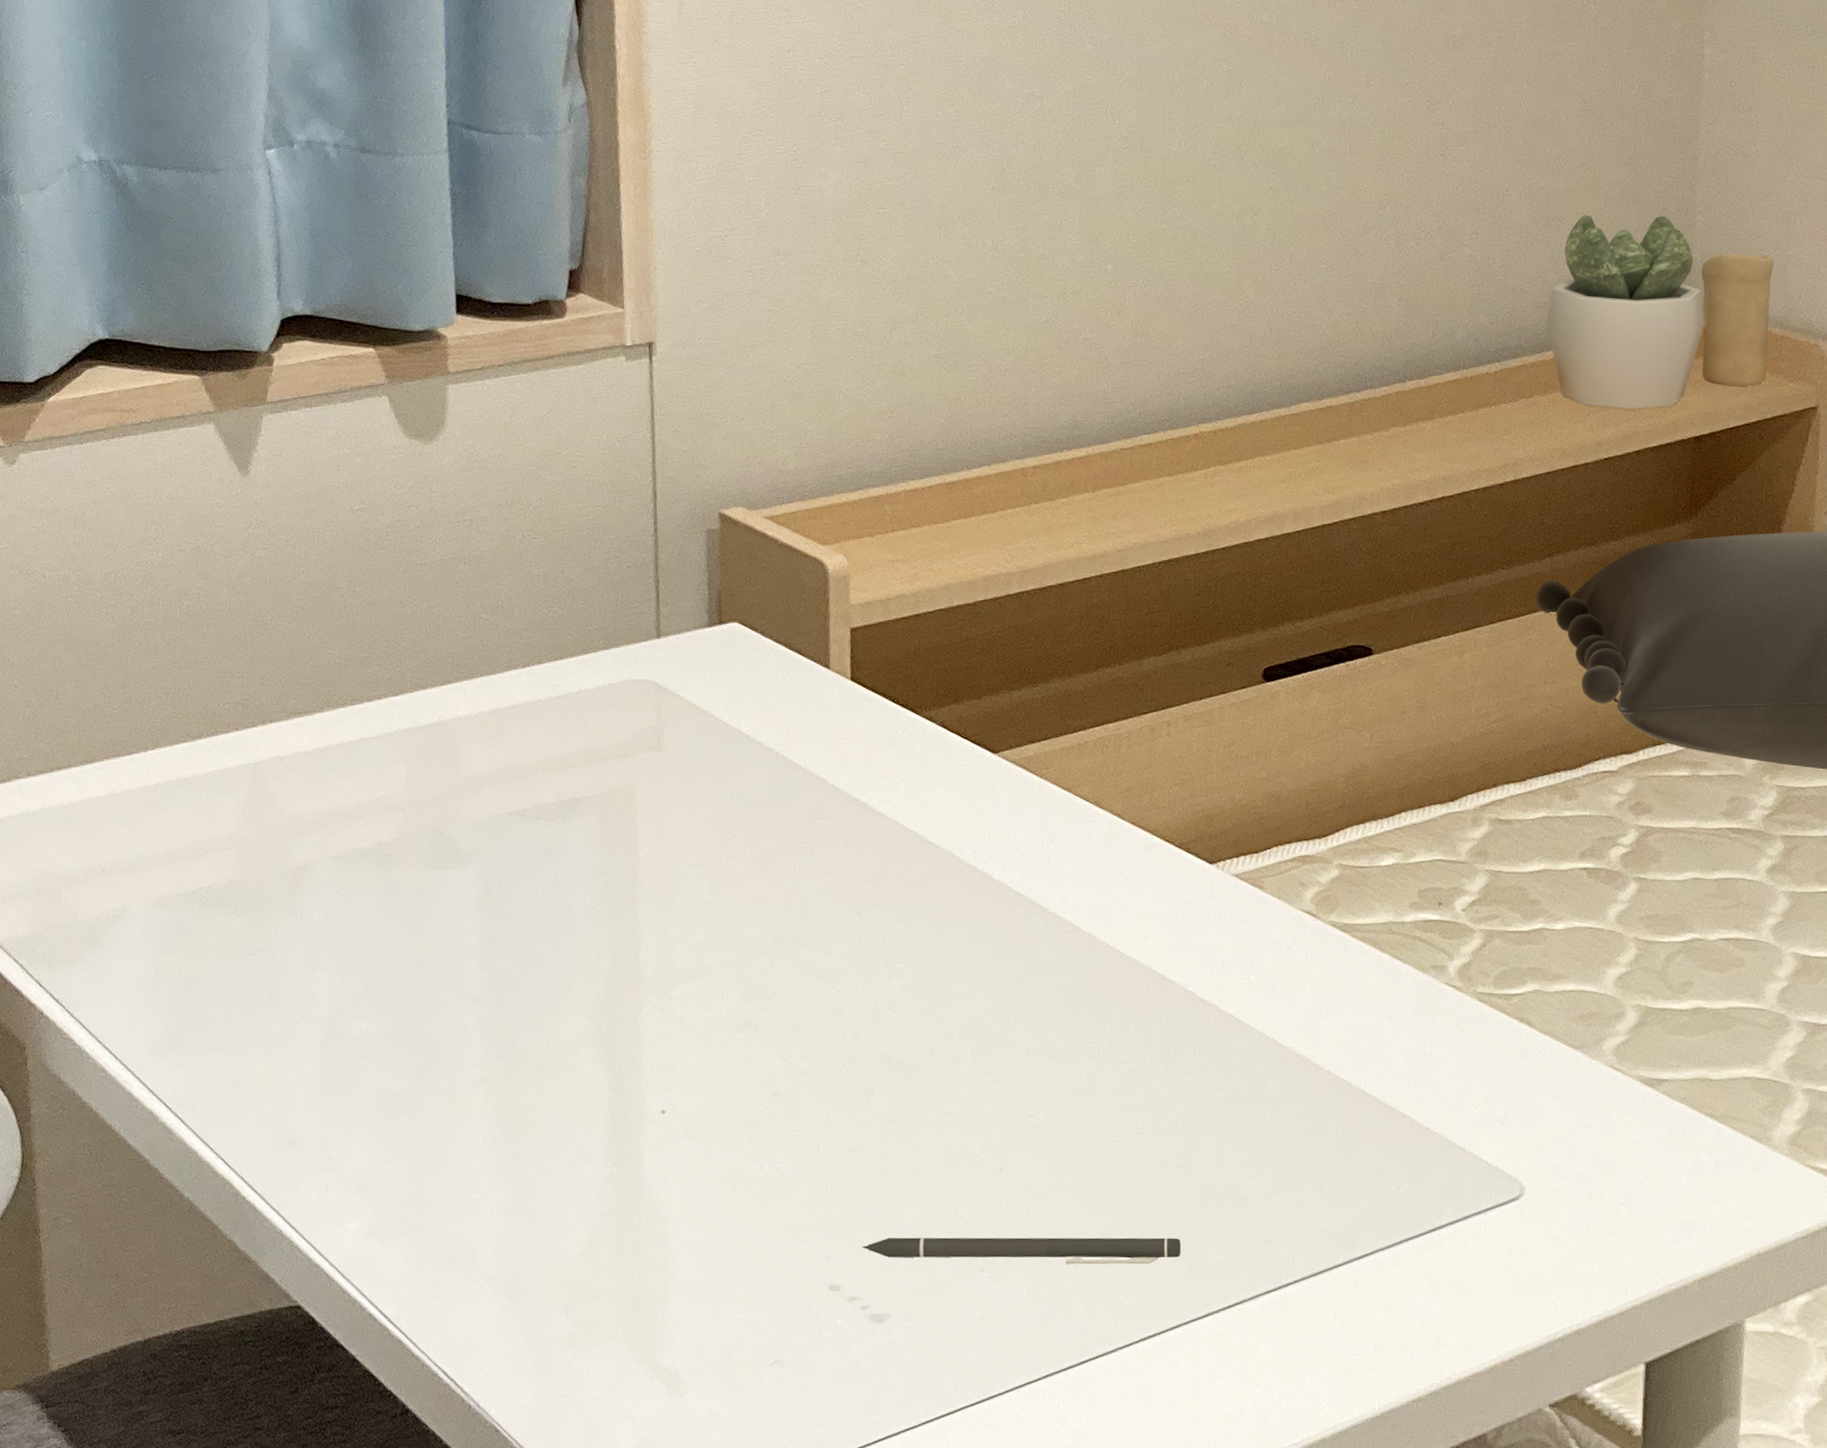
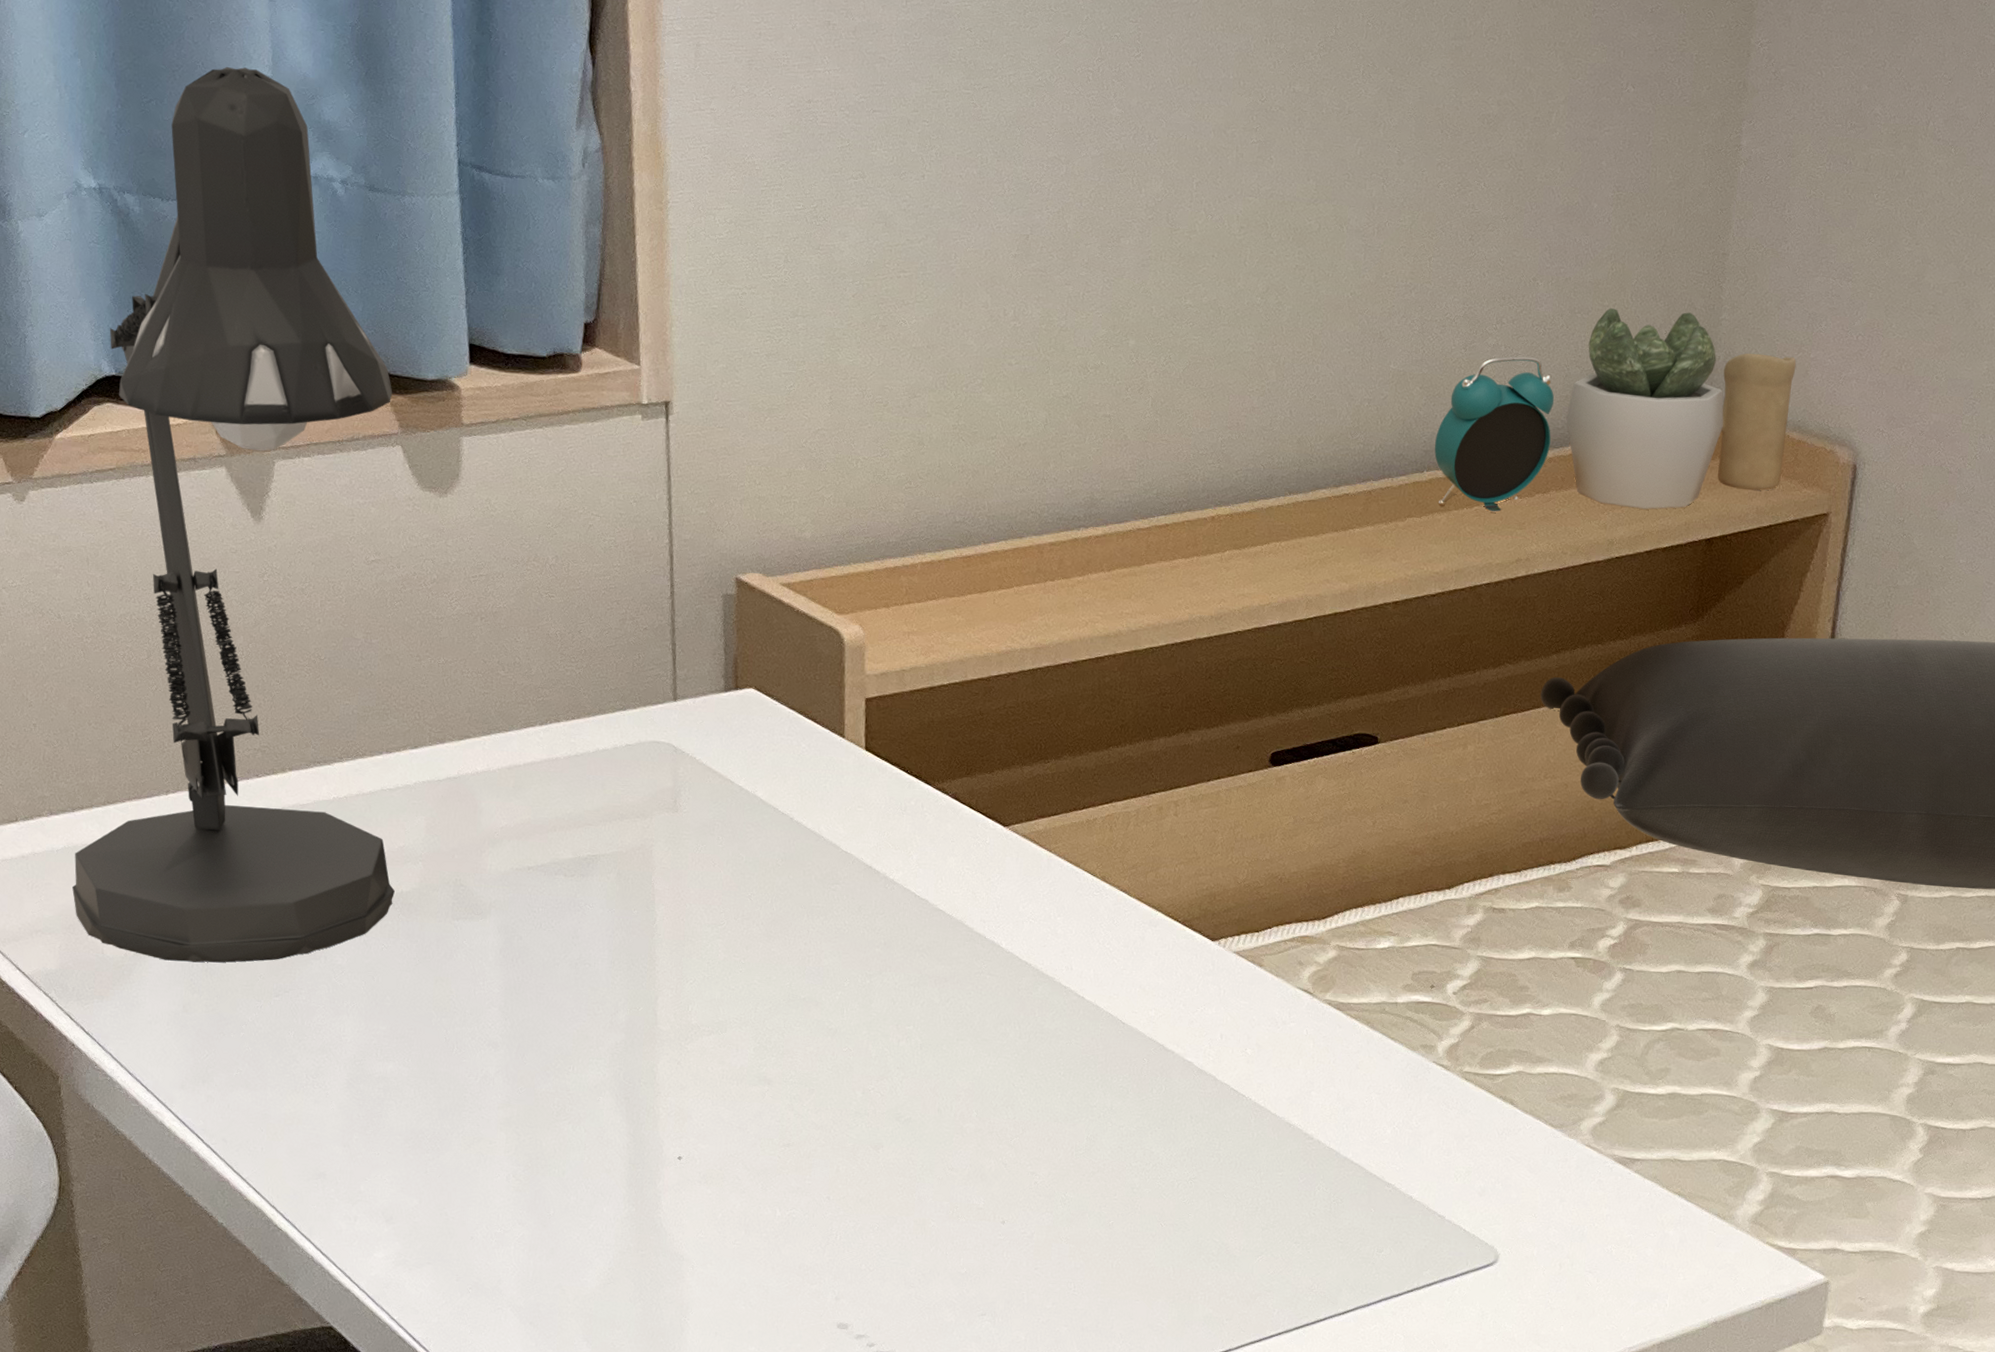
desk lamp: none [47,42,380,923] -> present [72,66,395,963]
pen: present [862,1237,1182,1264] -> none [869,1281,1173,1313]
alarm clock: none [1415,265,1534,419] -> present [1434,356,1555,513]

